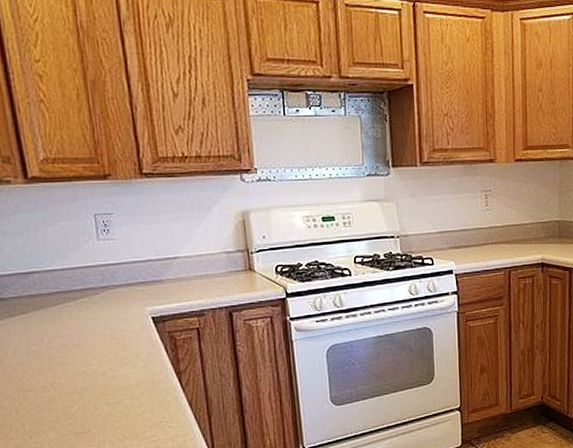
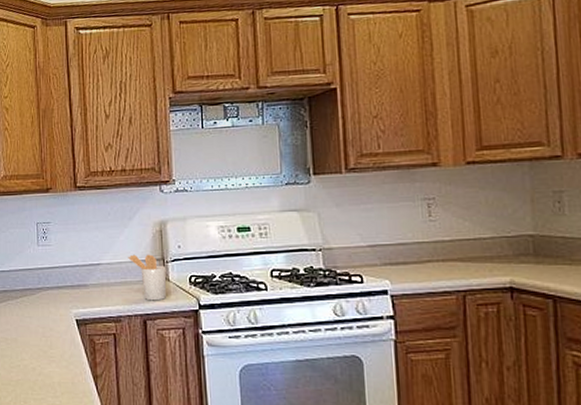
utensil holder: none [208,245,252,293] -> present [128,254,167,301]

